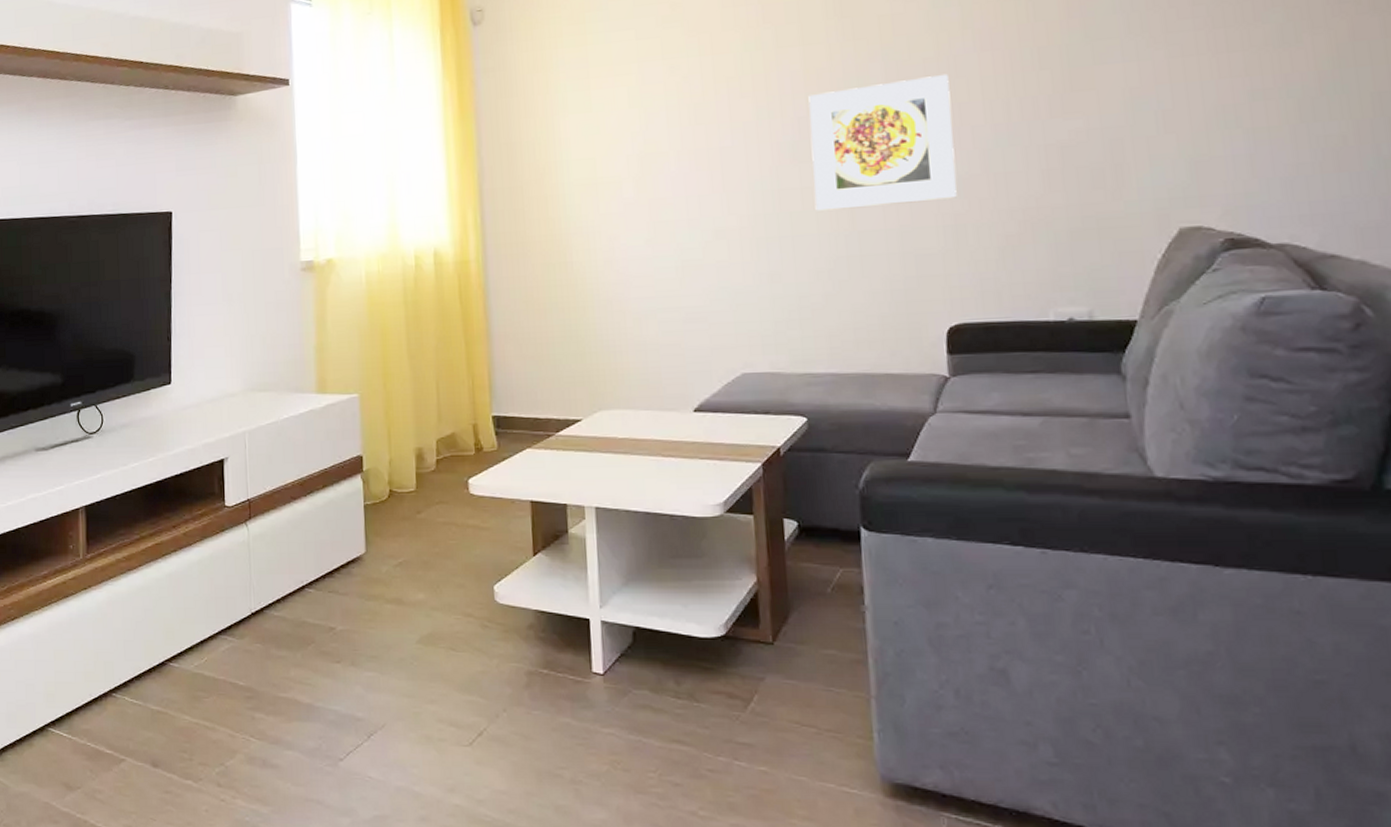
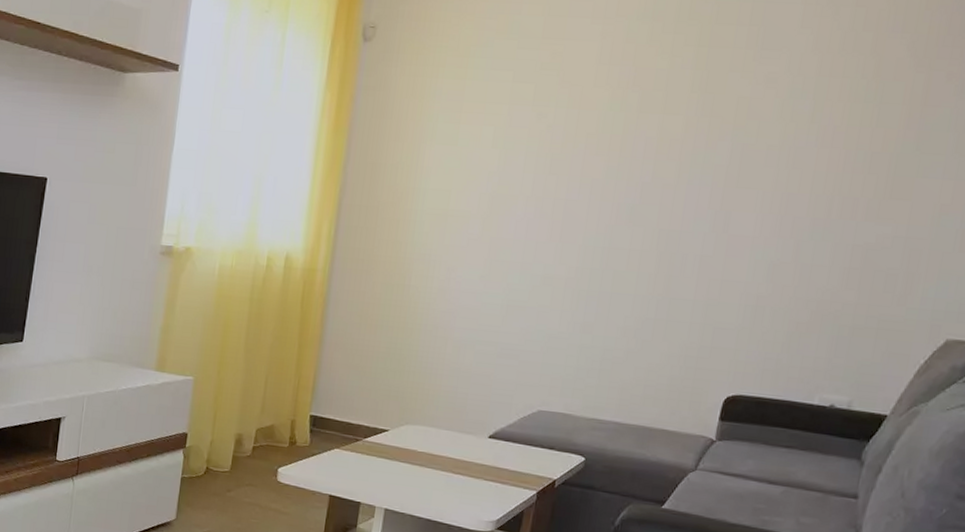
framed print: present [808,73,957,211] -> none [637,162,786,281]

